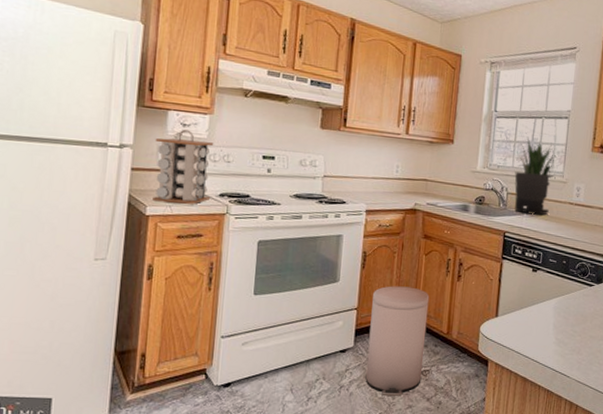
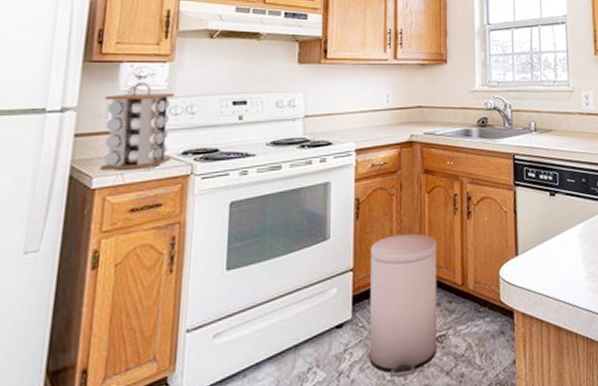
planter: present [514,136,556,215] -> none [517,47,561,131]

